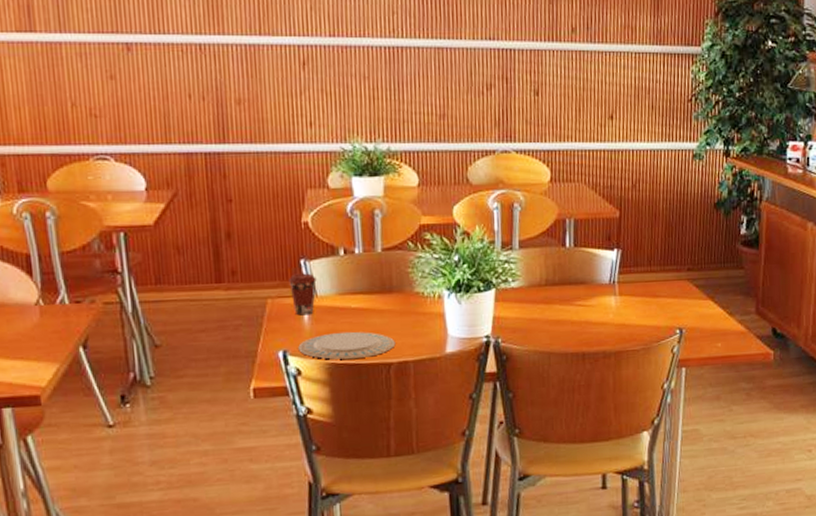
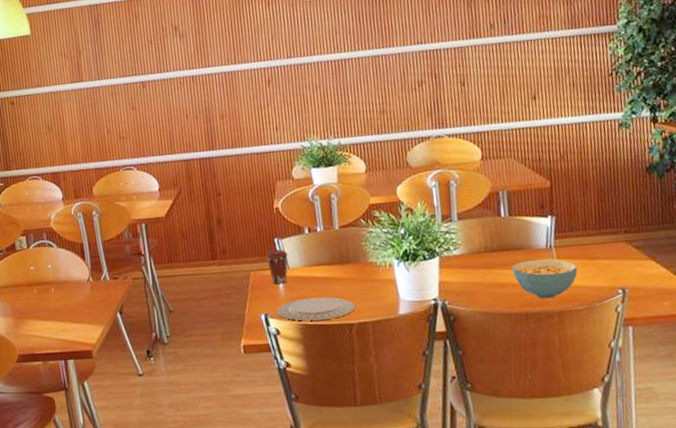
cereal bowl: none [573,295,638,338] -> present [512,259,578,299]

